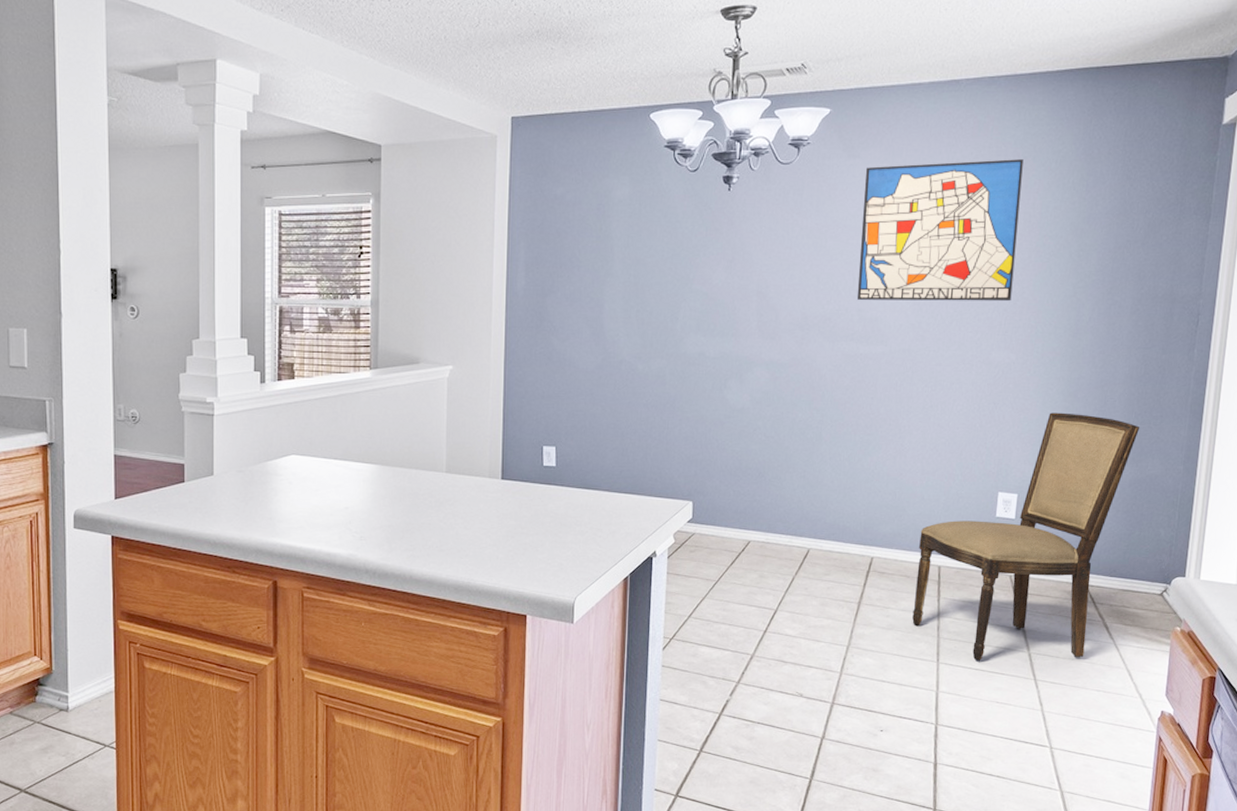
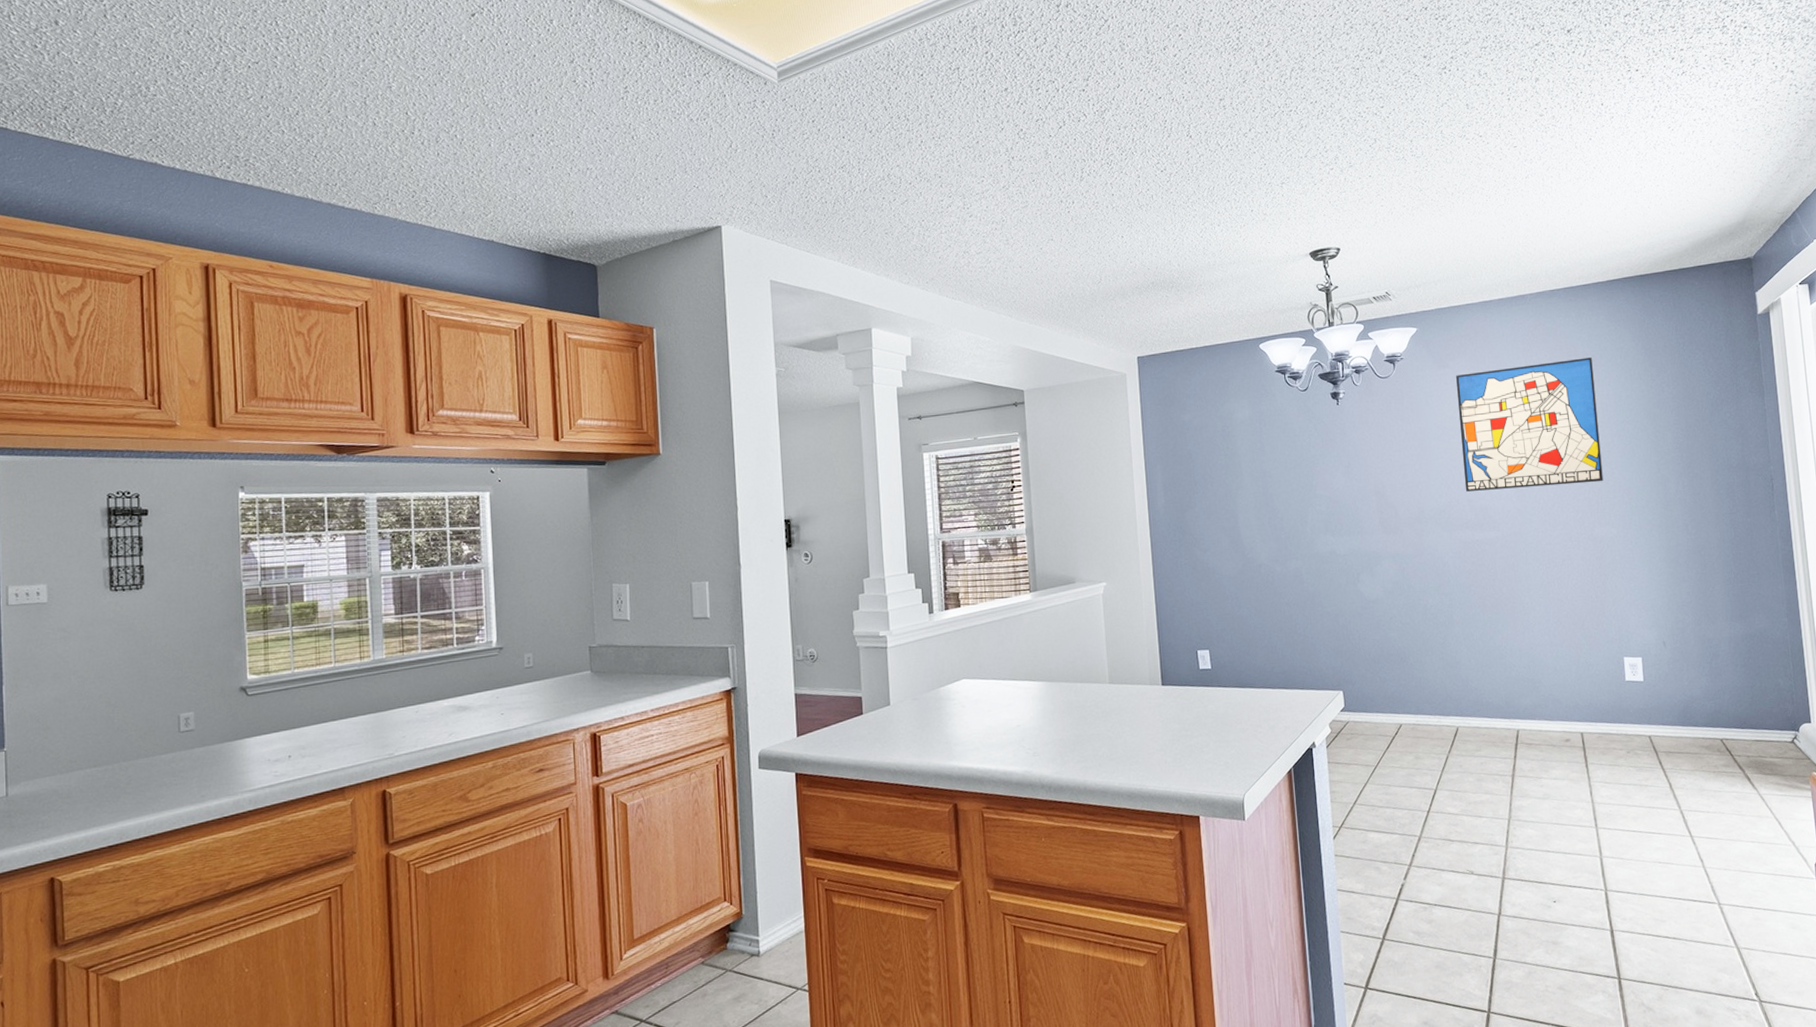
dining chair: present [912,412,1140,661] -> none [1558,578,1741,823]

